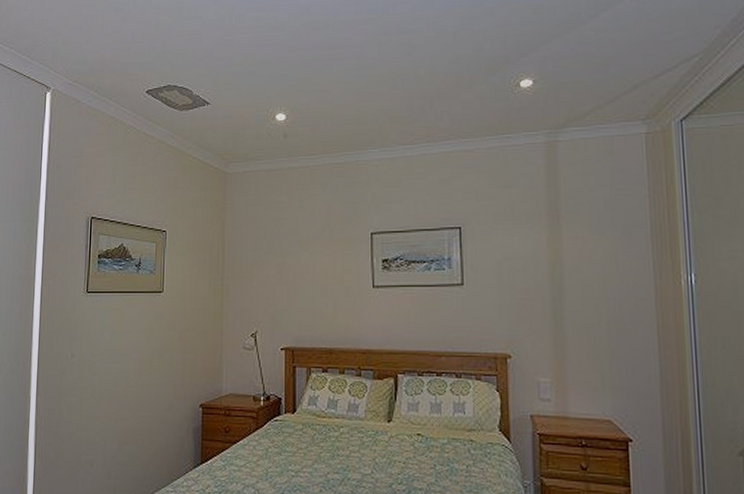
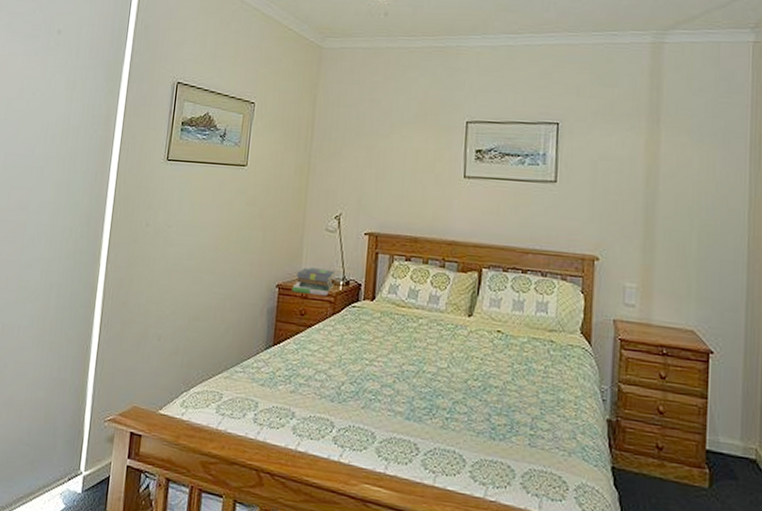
books: none [215,386,256,411] -> present [291,267,336,295]

